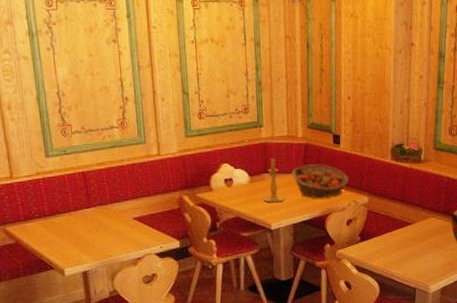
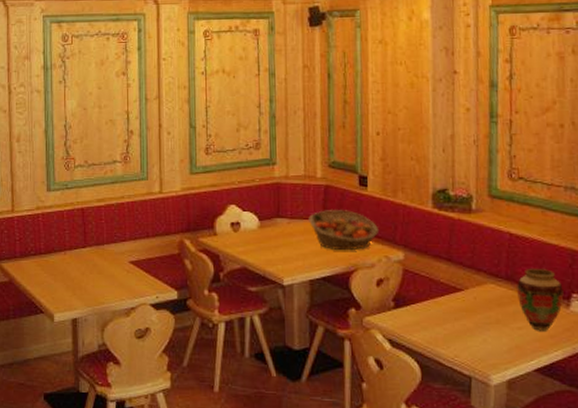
candle holder: present [263,158,285,203] -> none [274,201,300,253]

